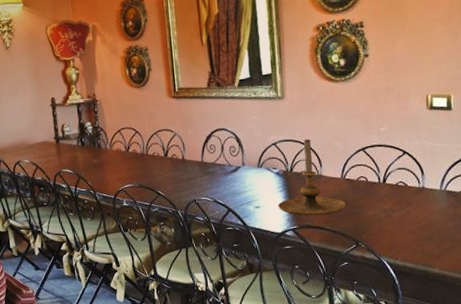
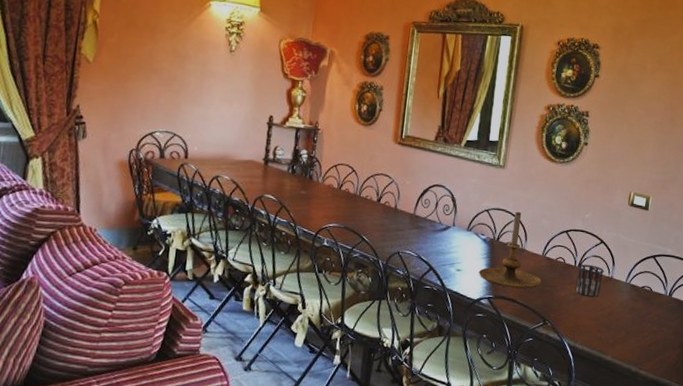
cup: none [382,178,413,211] -> present [575,264,604,297]

